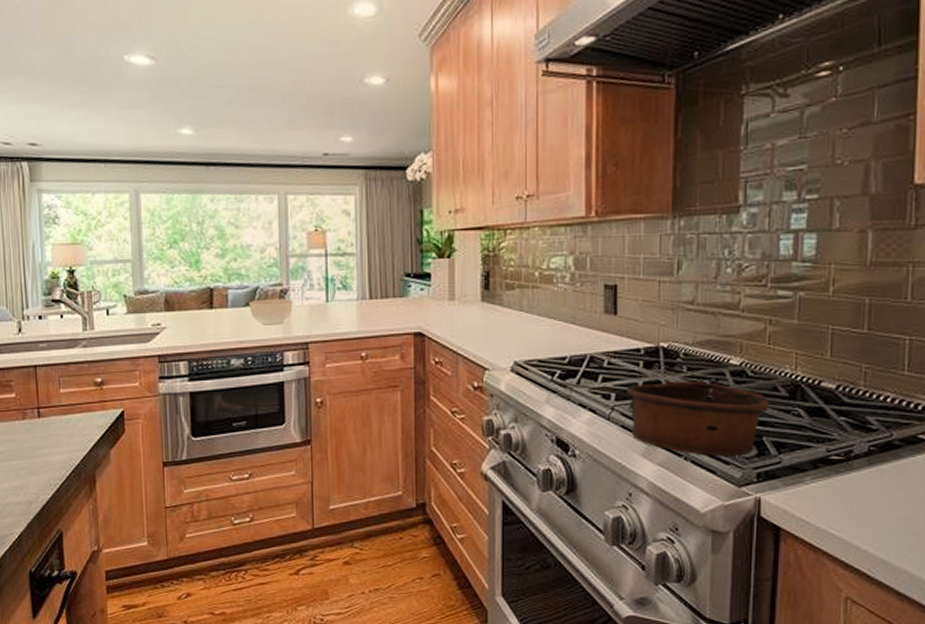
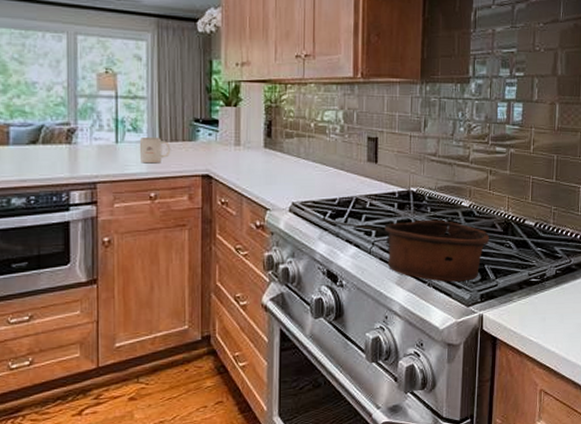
bowl: present [248,298,293,325] -> none [32,138,80,164]
mug: none [349,294,382,322] -> present [139,136,171,164]

